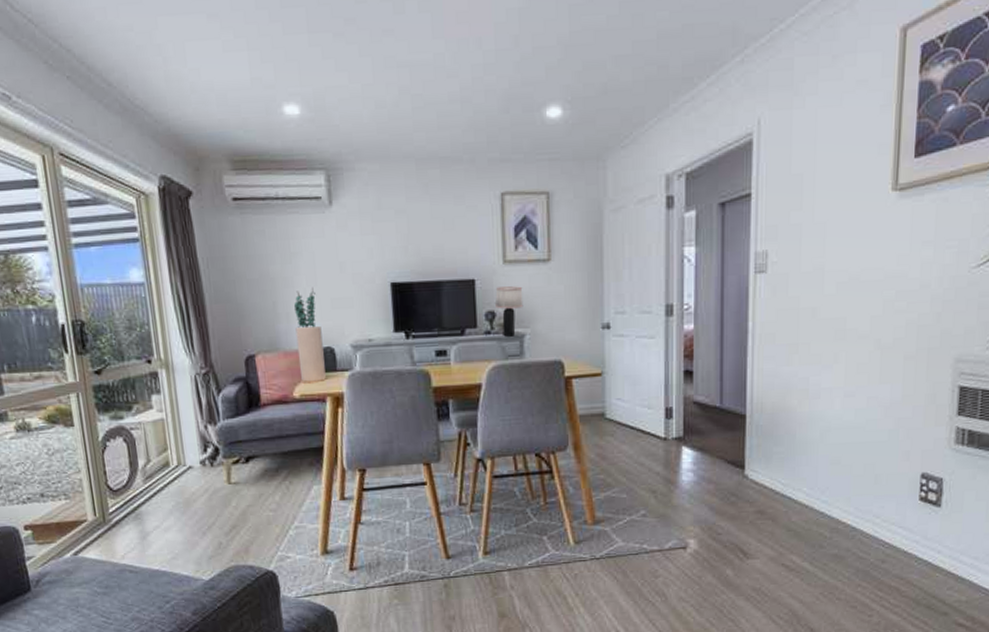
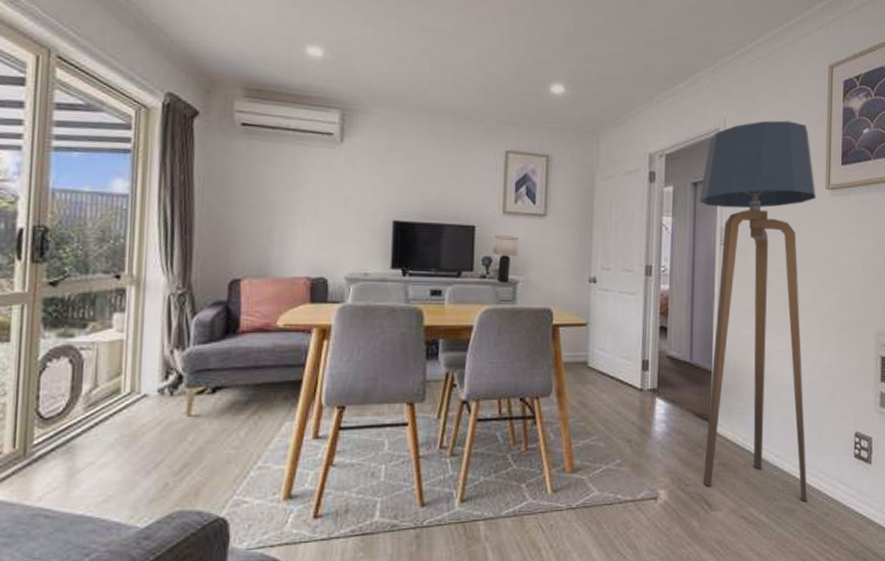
vase: present [294,287,326,384] -> none [287,217,317,313]
floor lamp: none [728,110,879,550] -> present [699,120,816,503]

